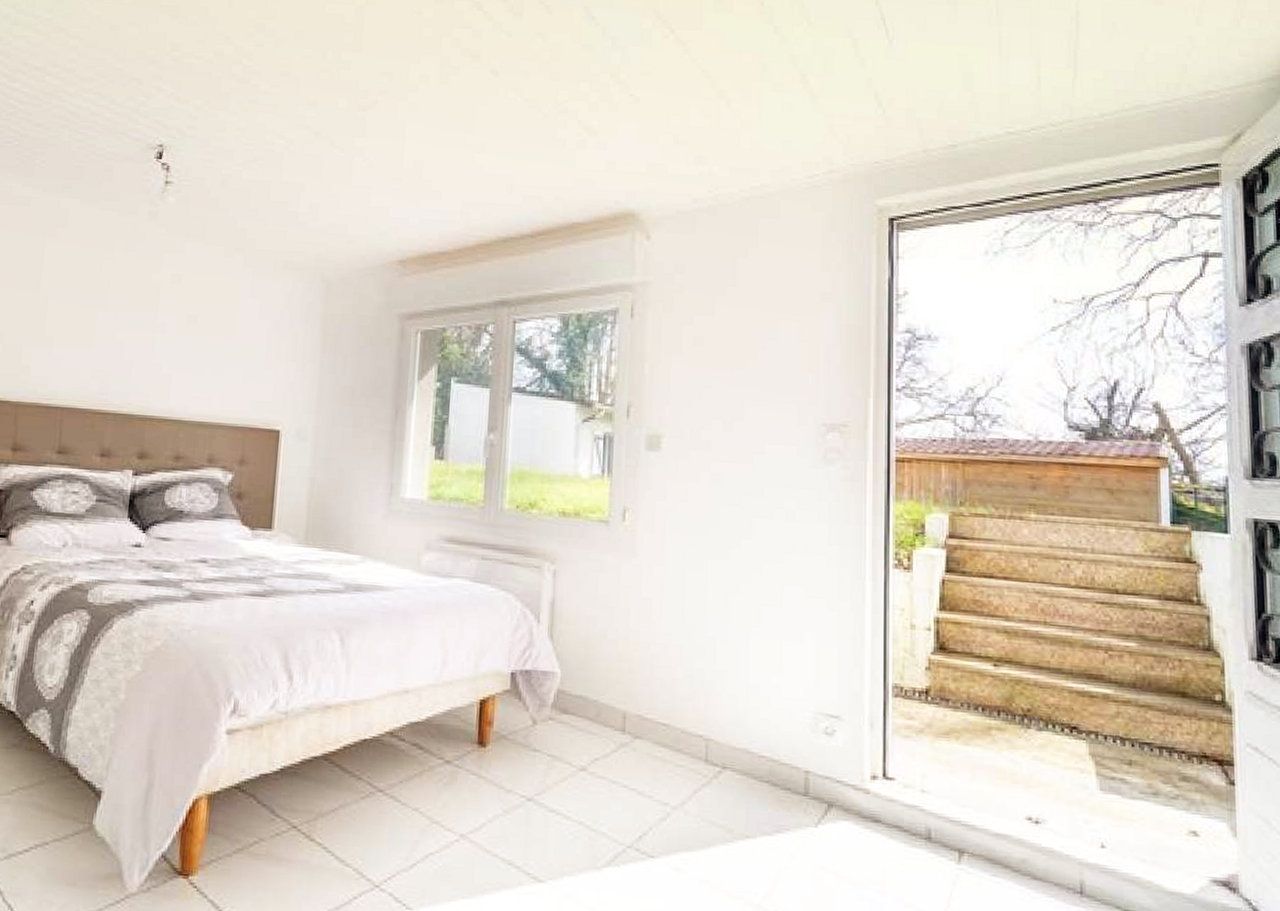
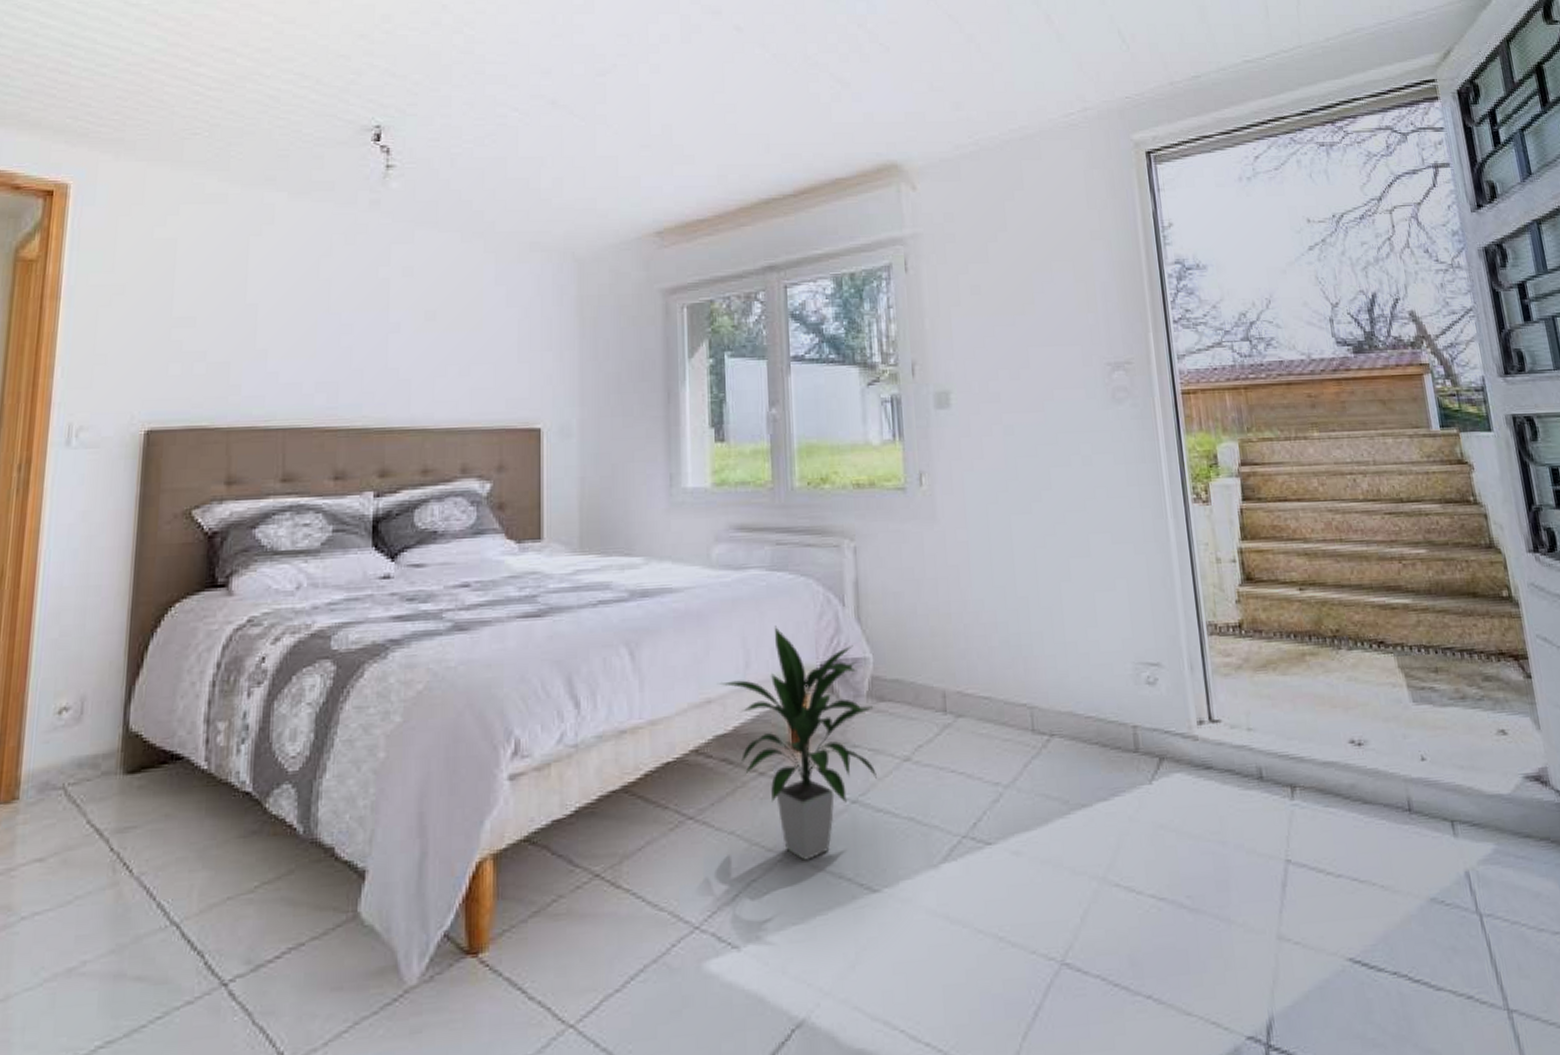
indoor plant: none [418,632,556,844] -> present [719,625,877,860]

